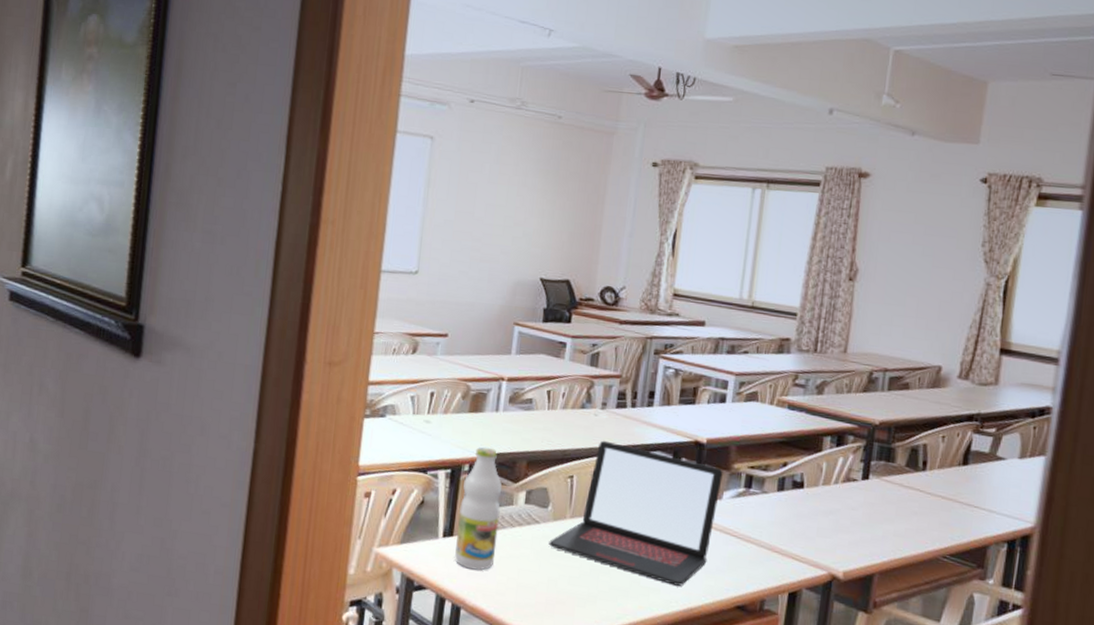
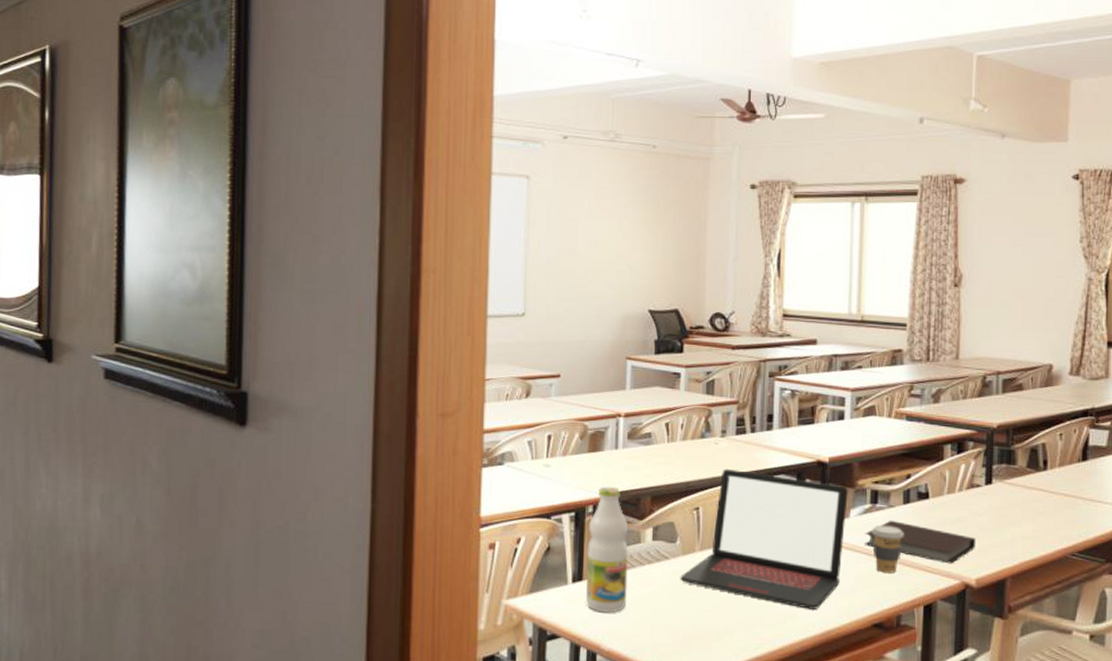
notebook: none [735,505,847,555] -> present [865,520,975,564]
coffee cup: none [742,509,776,558] -> present [871,524,904,573]

